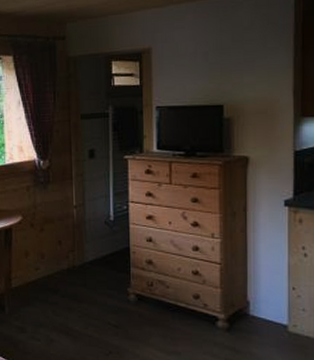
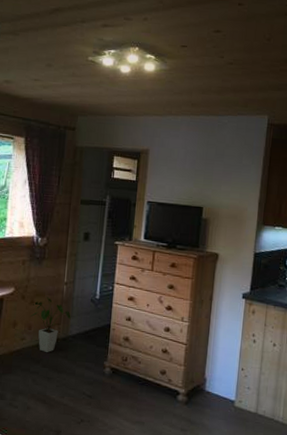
house plant: none [41,222,85,281] -> present [30,296,71,352]

